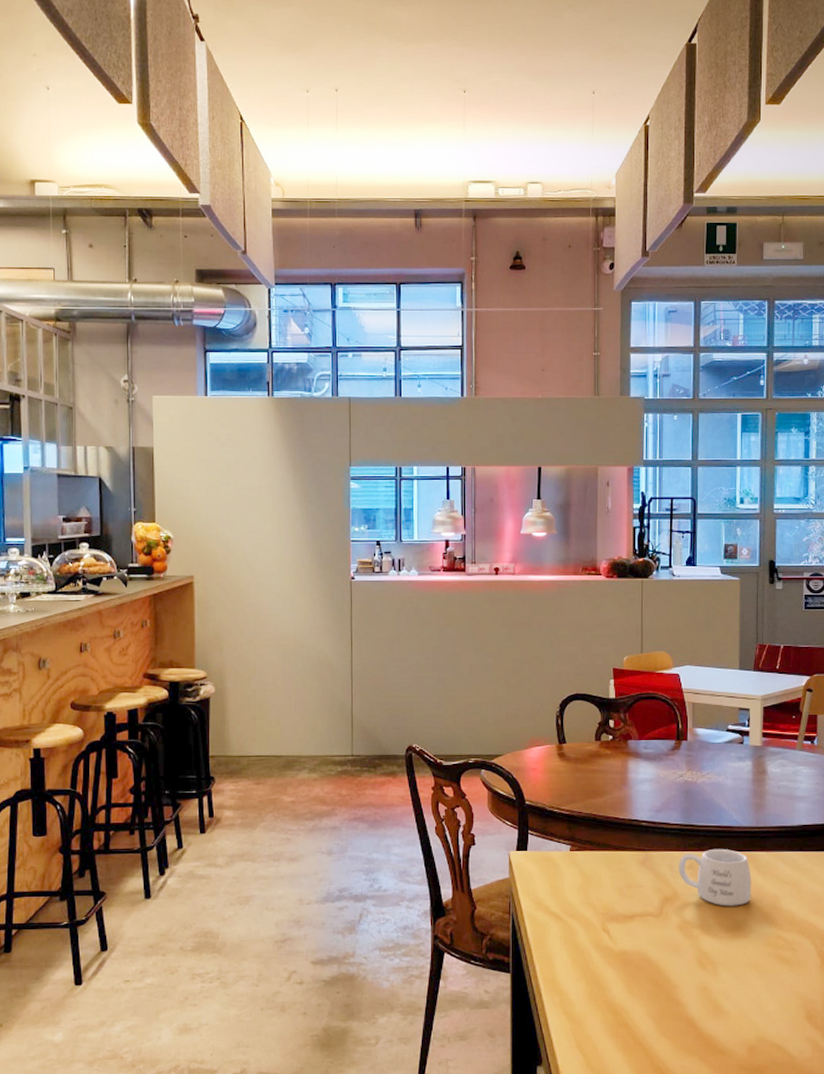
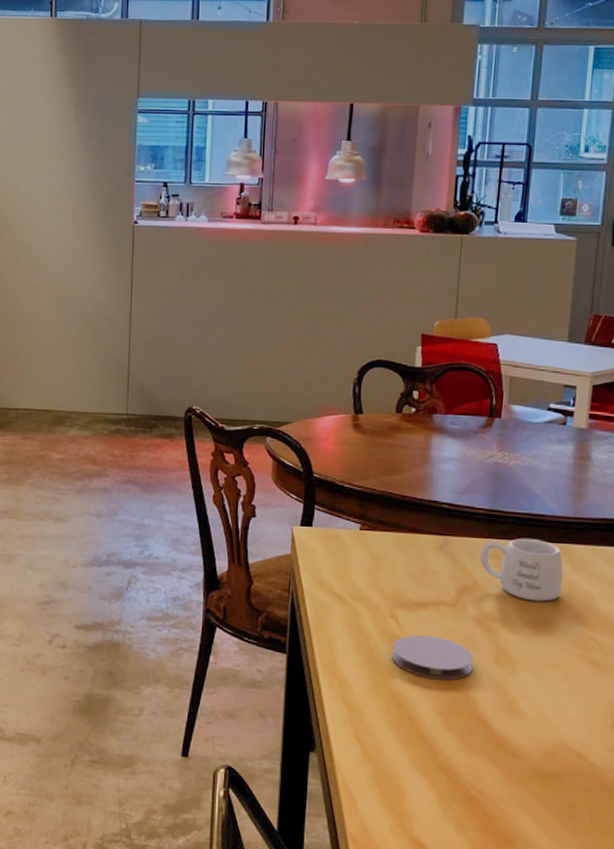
coaster: none [605,946,679,987] -> present [391,635,473,680]

